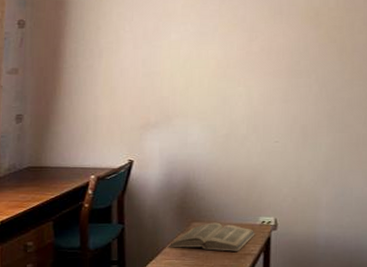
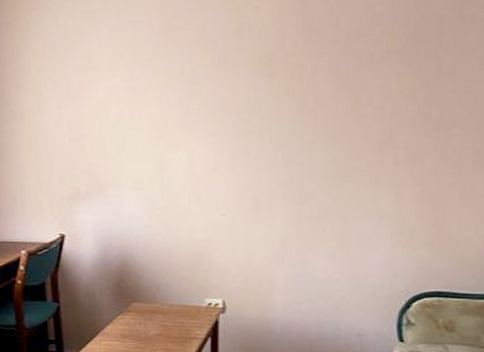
book: present [169,222,255,251] -> none [107,303,201,335]

